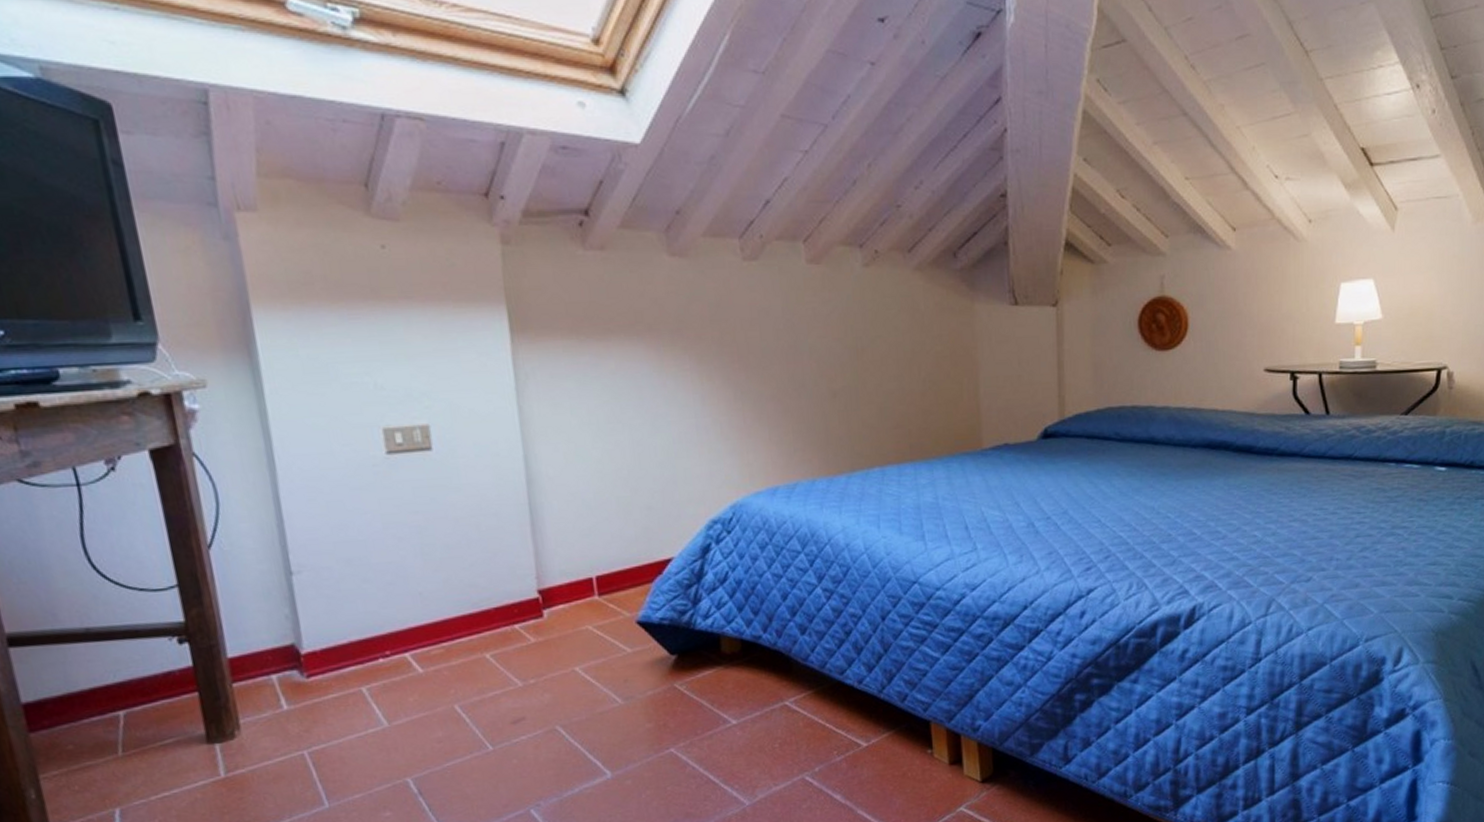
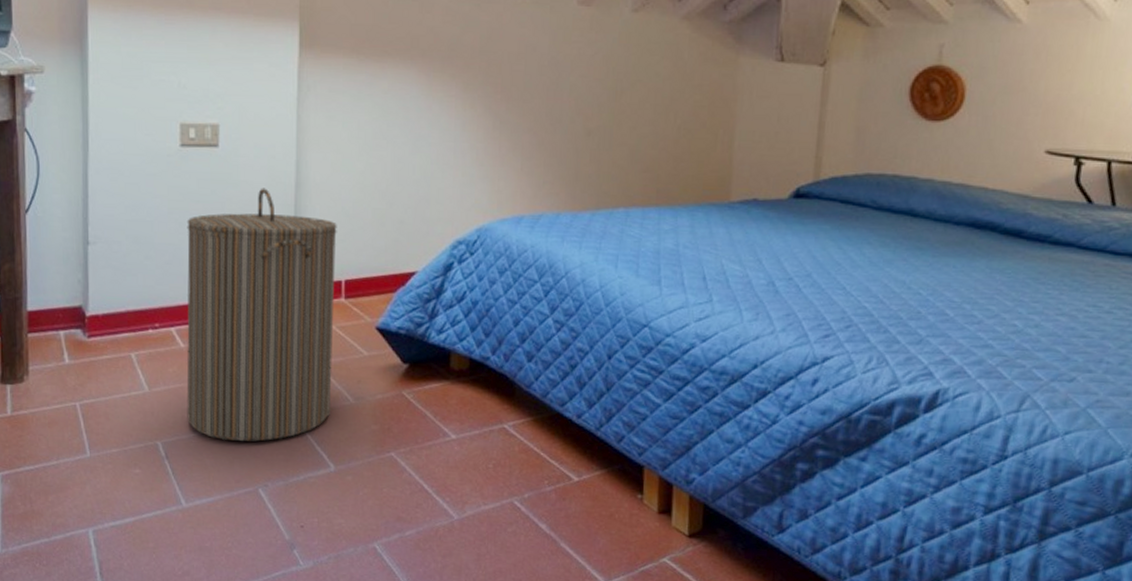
laundry hamper: none [406,489,599,765] -> present [187,188,337,442]

